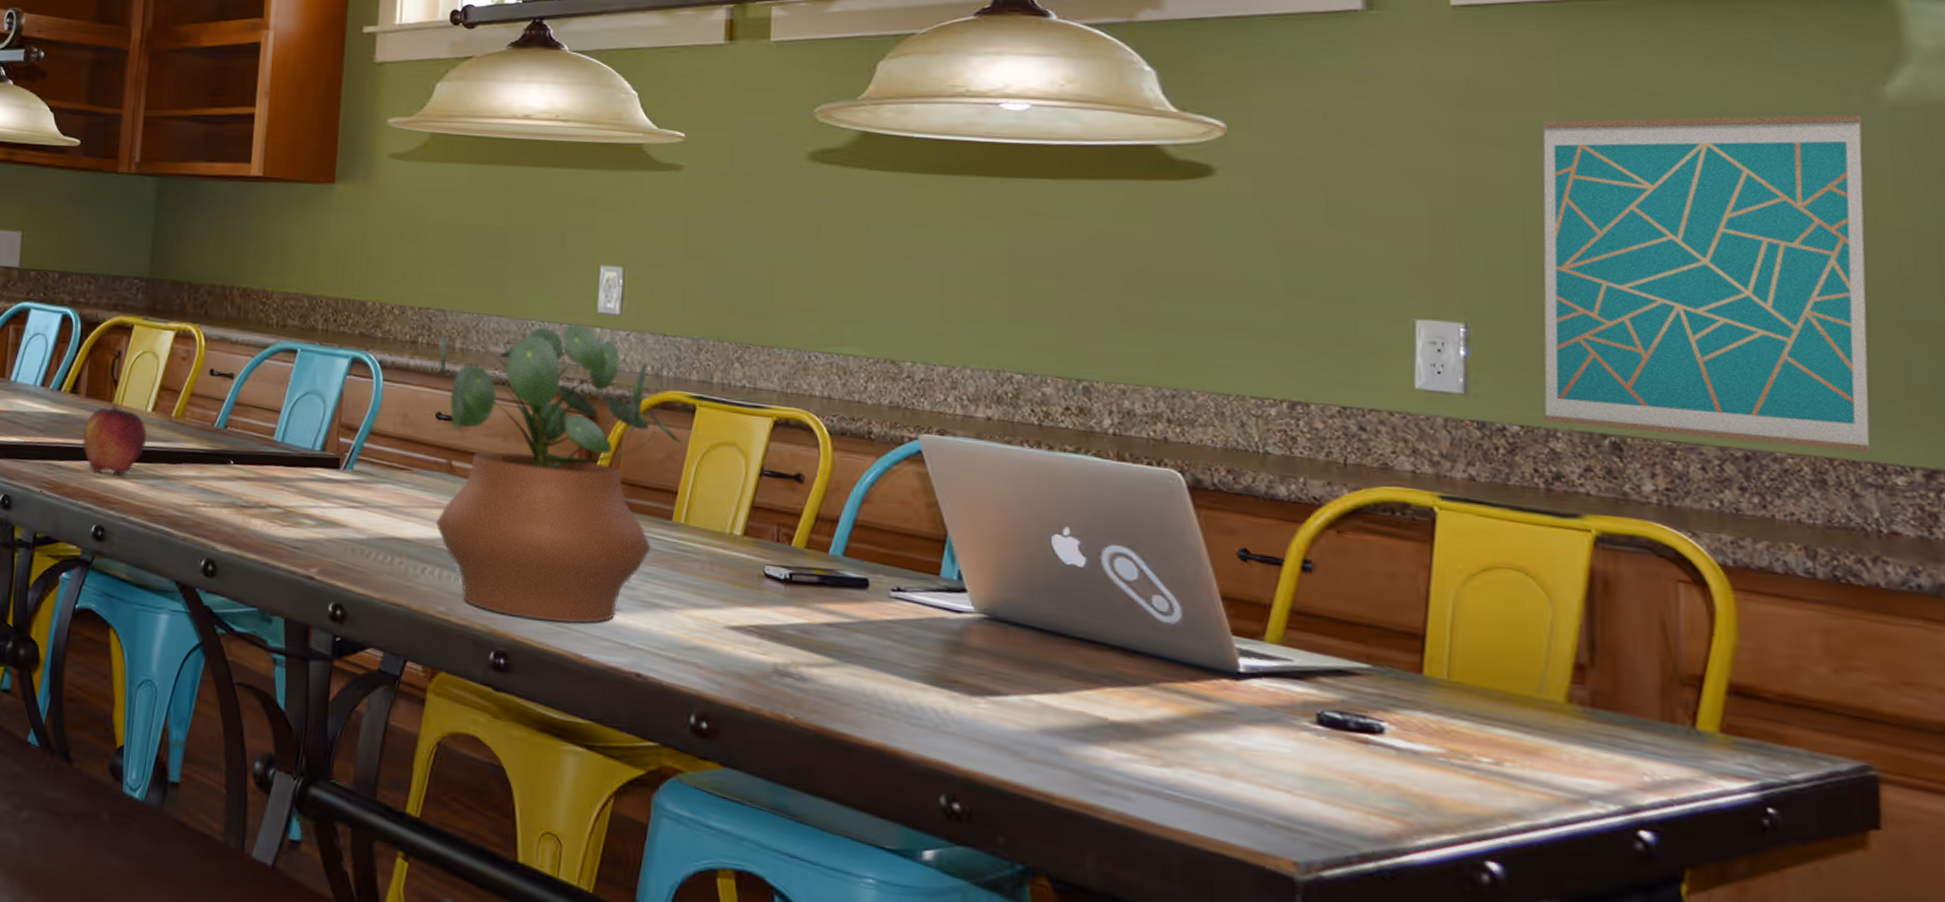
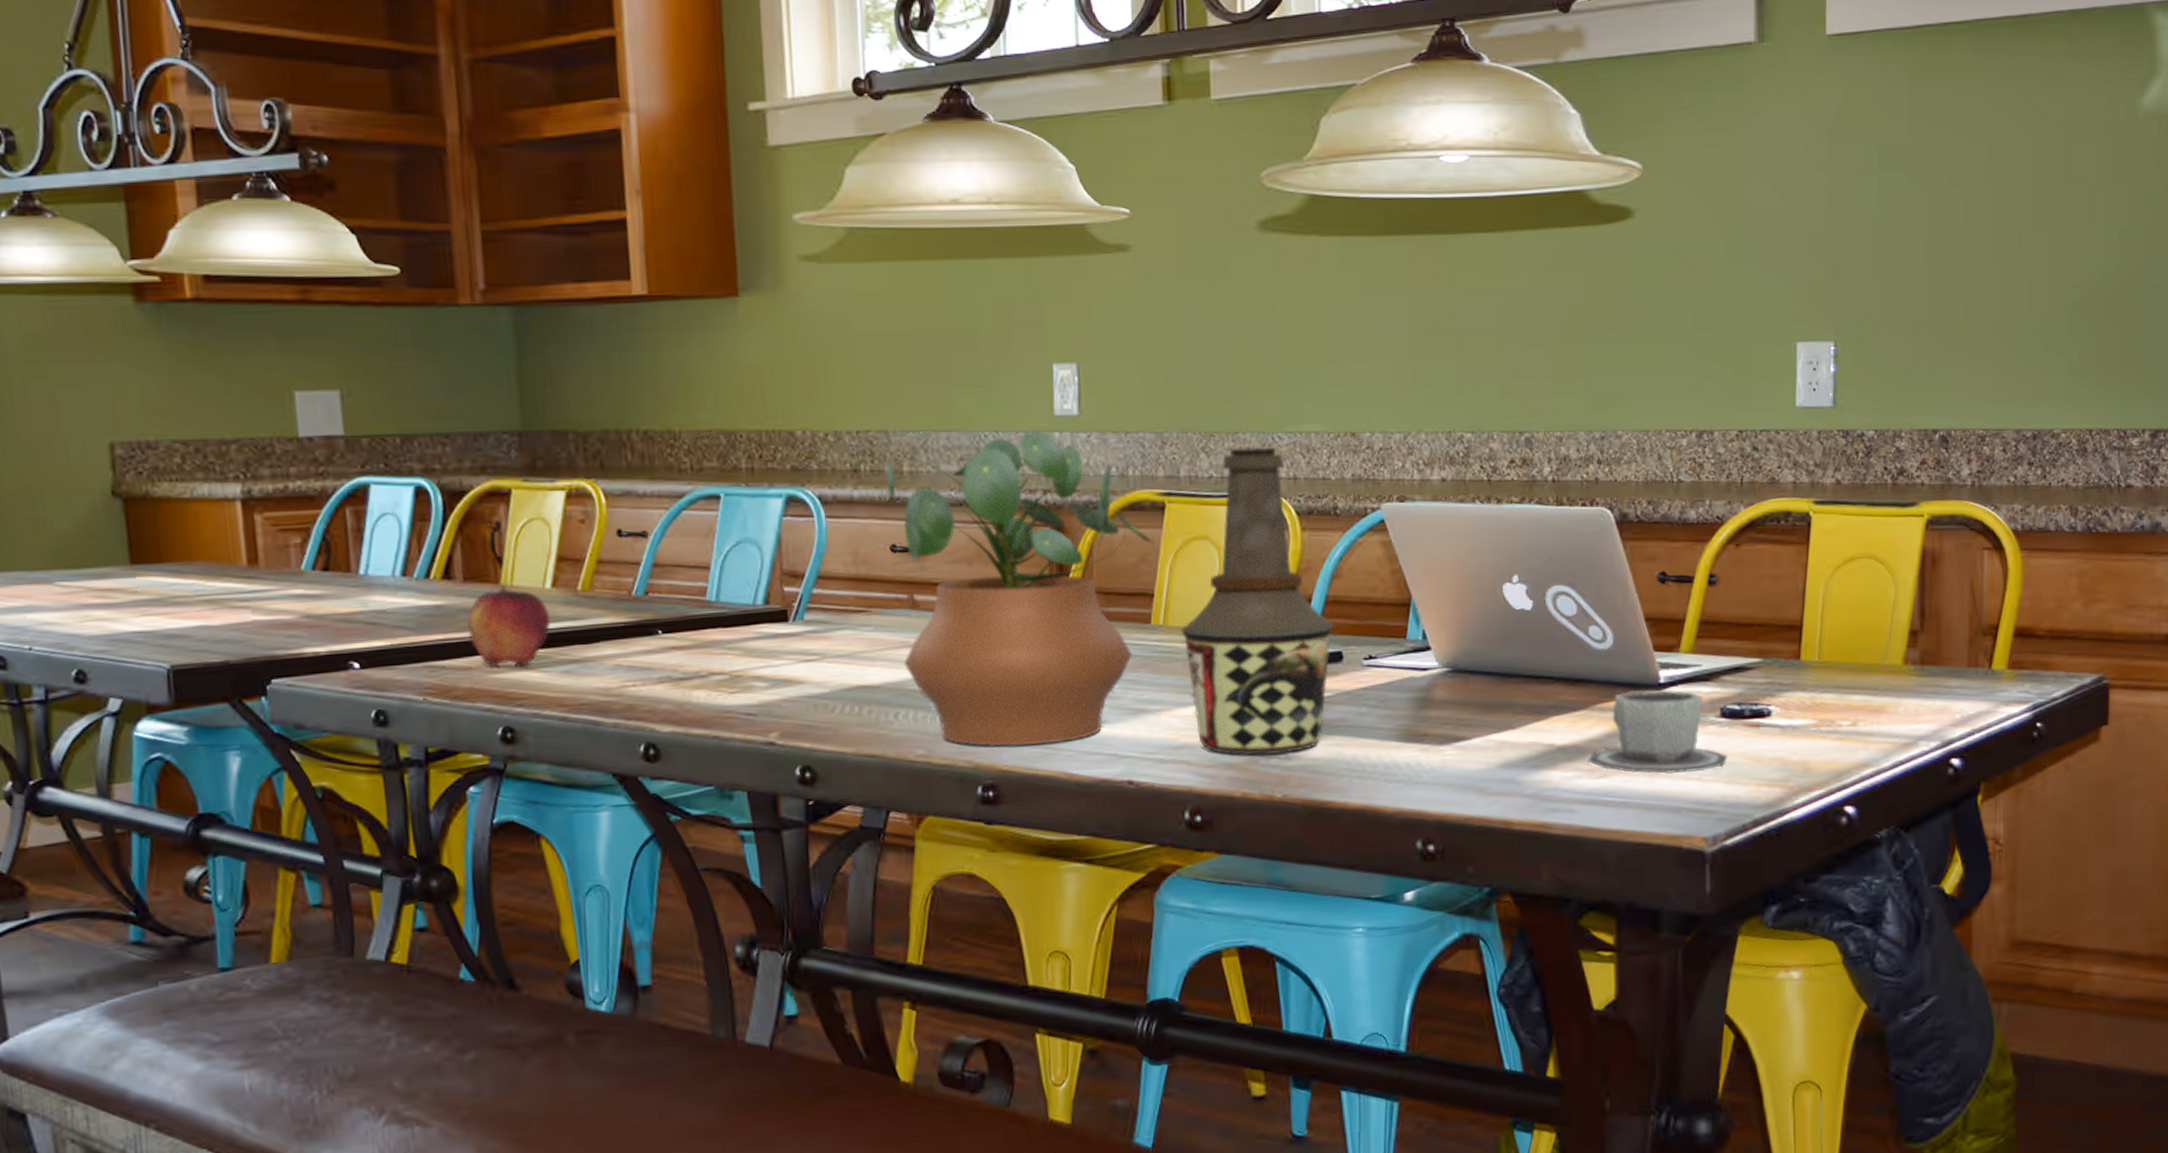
bottle: none [701,362,862,675] -> present [1181,447,1335,756]
cup: none [1147,674,1326,784] -> present [1588,690,1728,775]
wall art: present [1542,114,1871,453] -> none [1892,124,2125,425]

